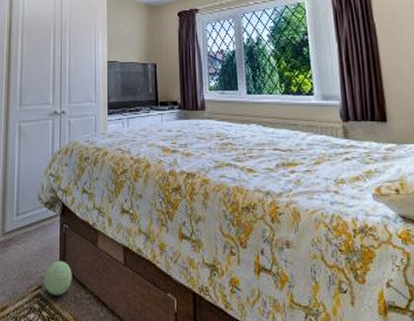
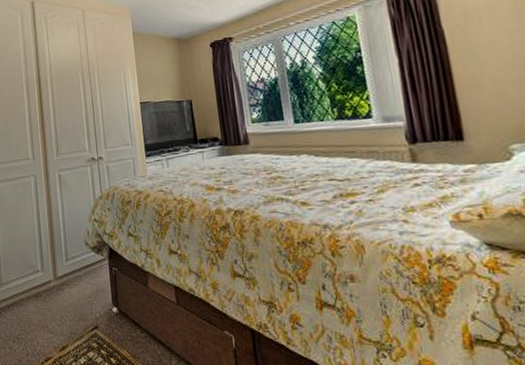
plush toy: present [44,260,72,295] -> none [99,302,127,335]

